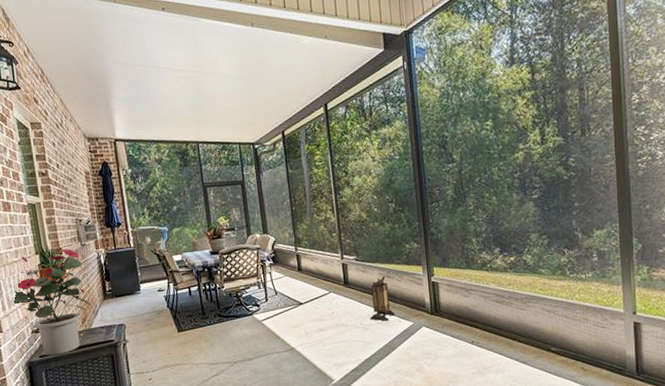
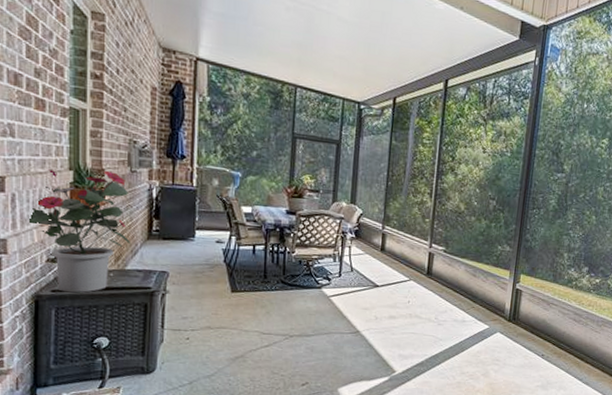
lantern: present [370,276,395,321] -> none [446,273,473,320]

